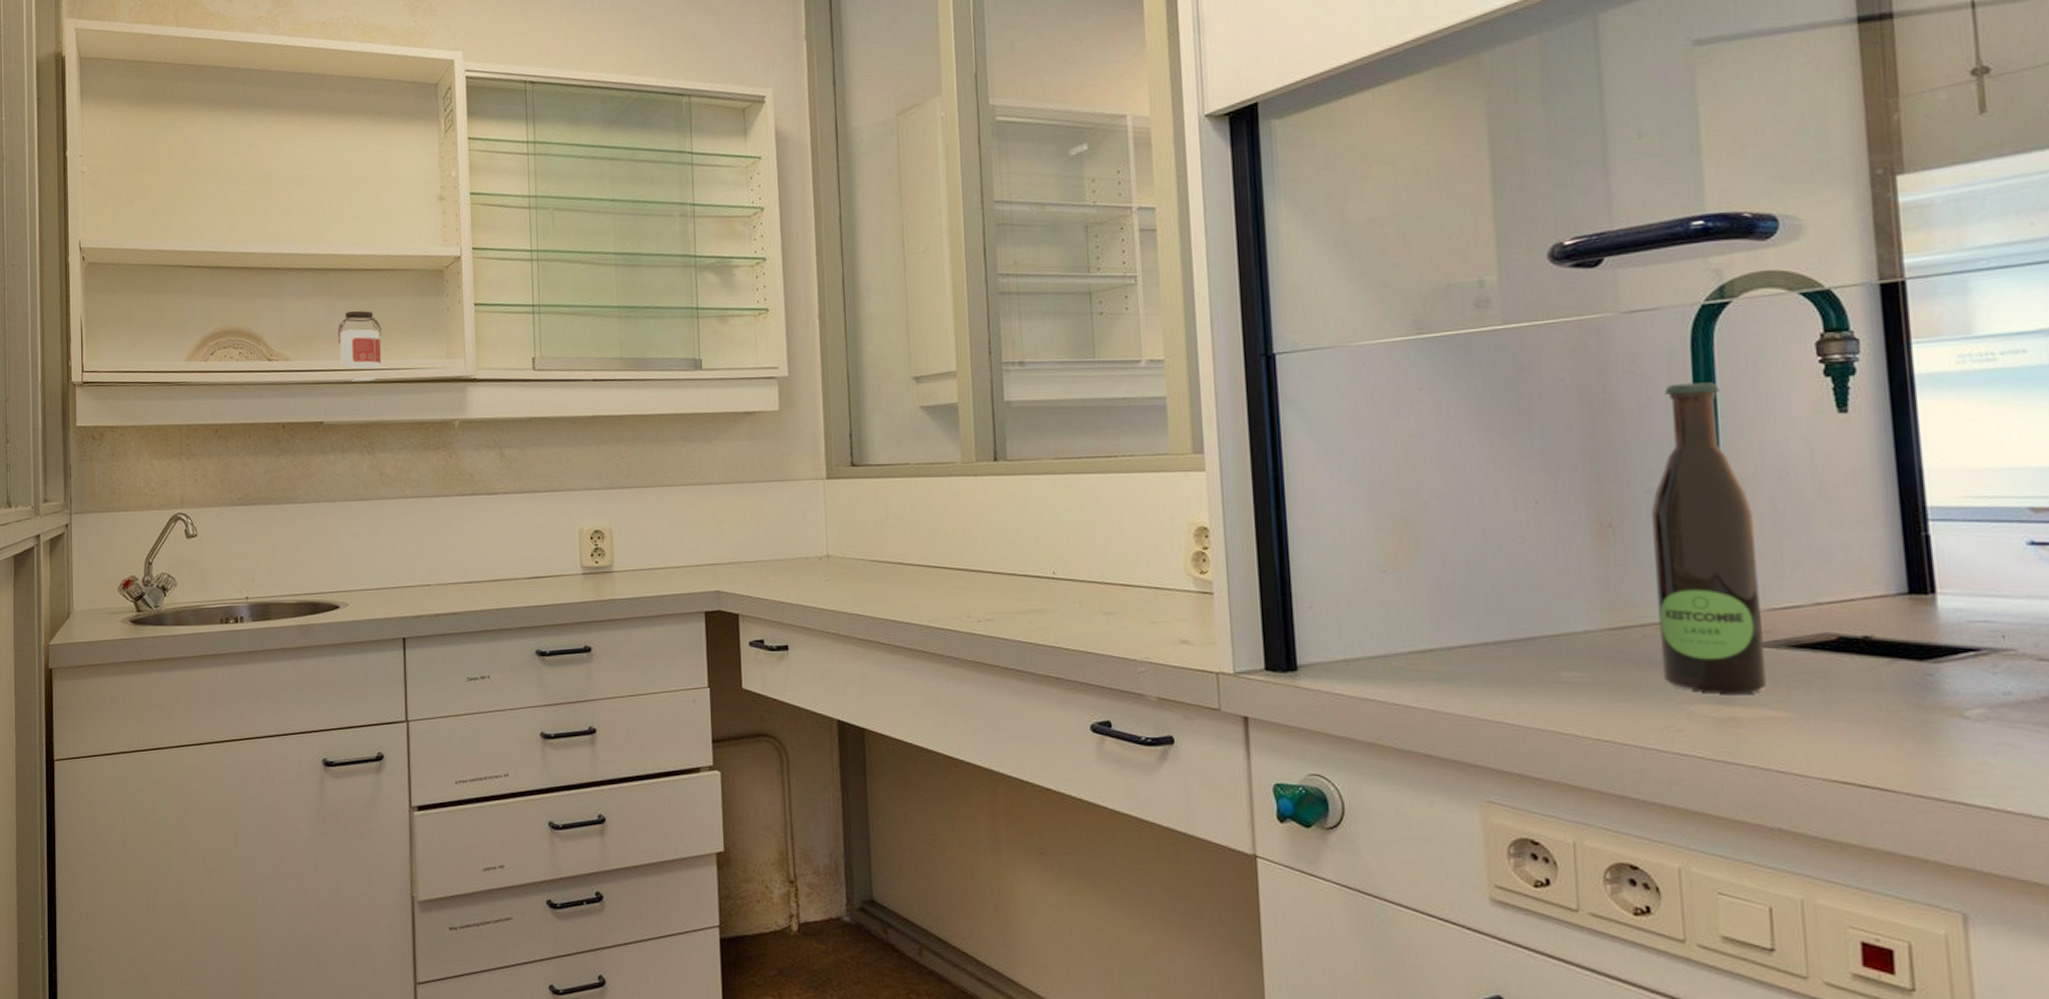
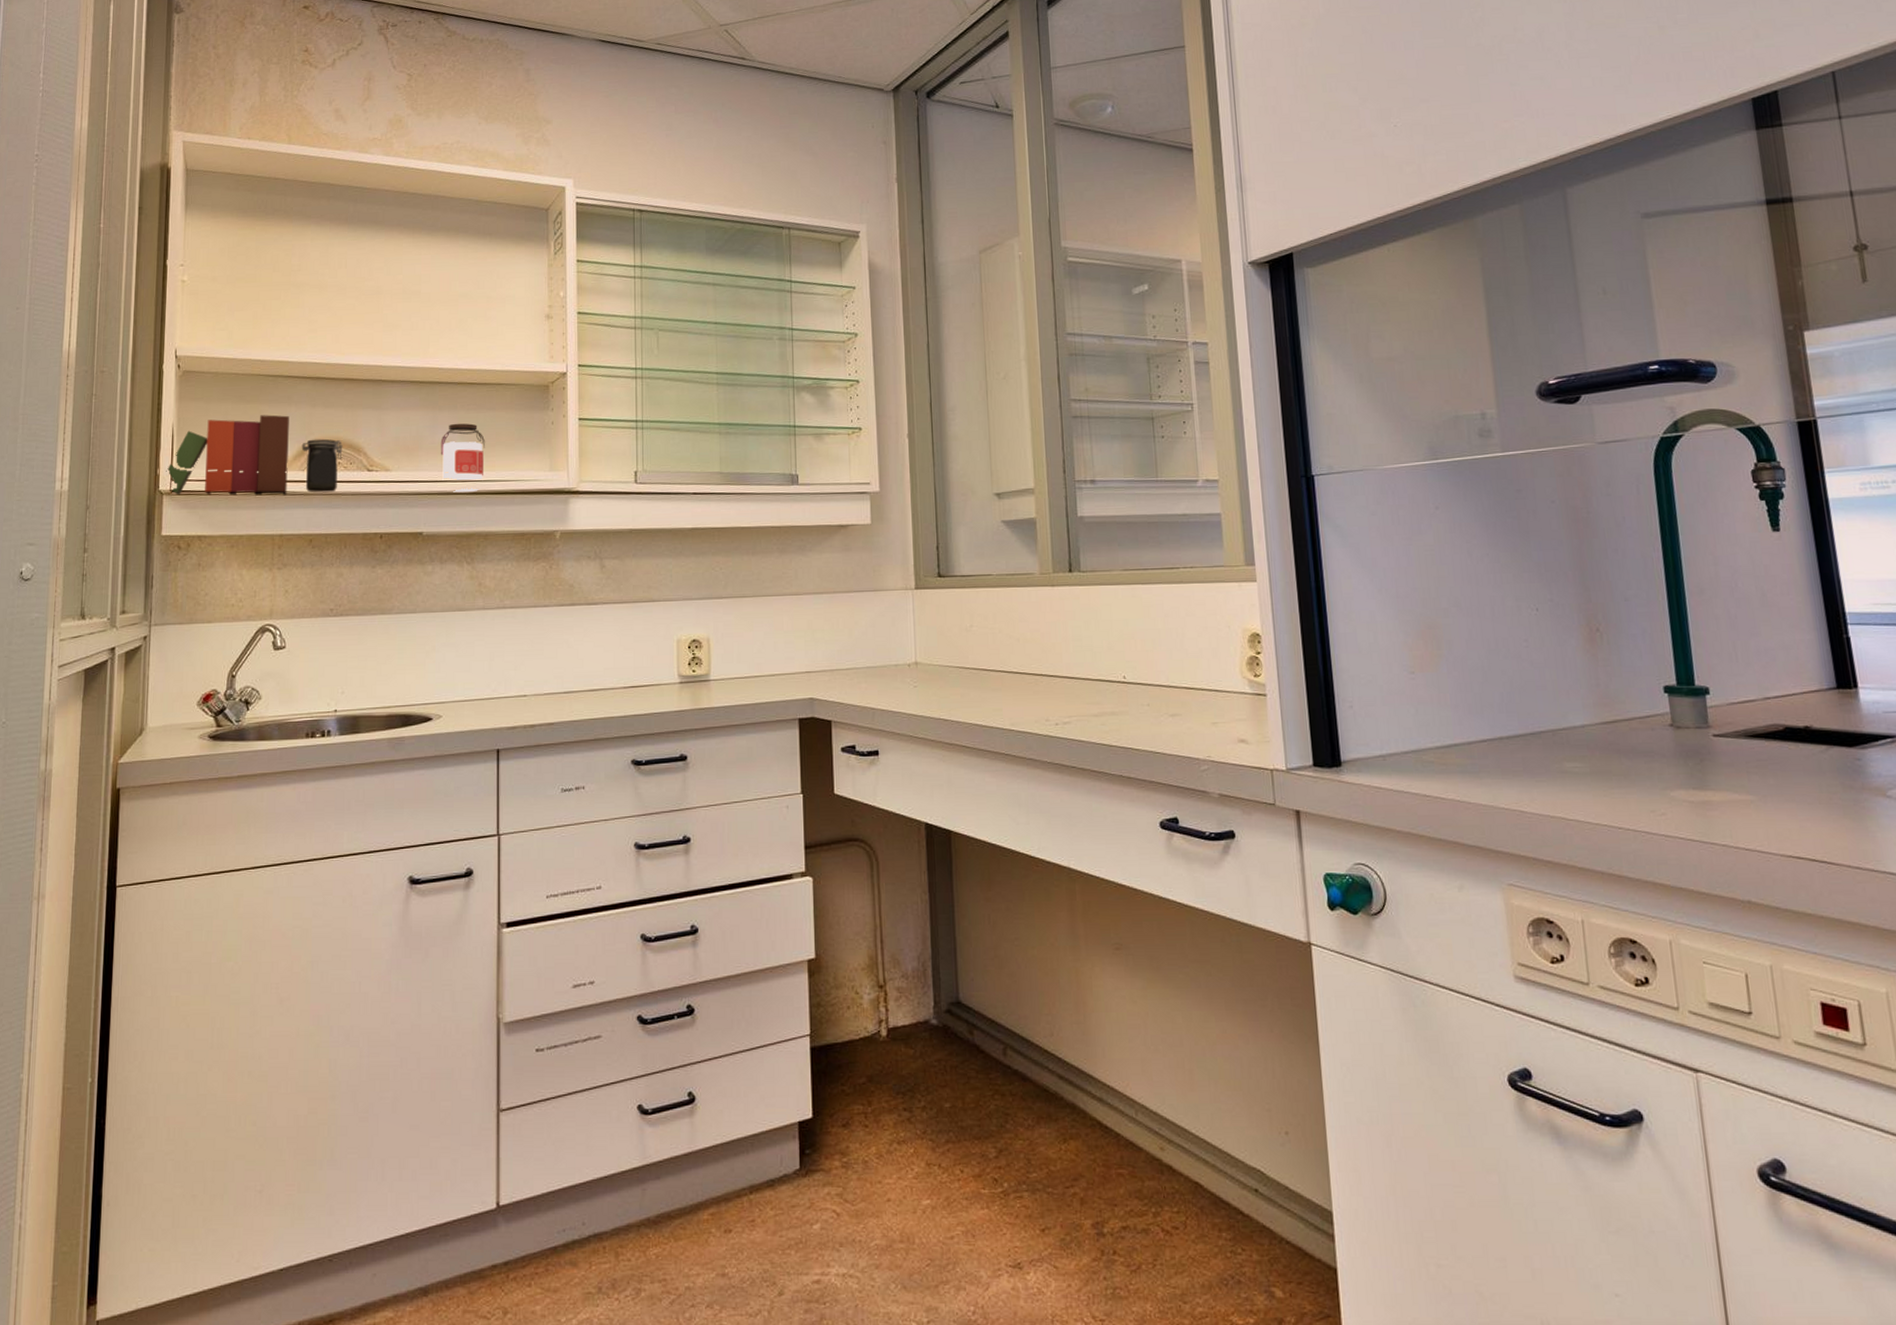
books: none [77,305,192,387] -> present [166,415,289,496]
jar: none [203,328,243,384] -> present [301,438,343,493]
bottle: present [1651,382,1767,694] -> none [1630,504,1731,780]

